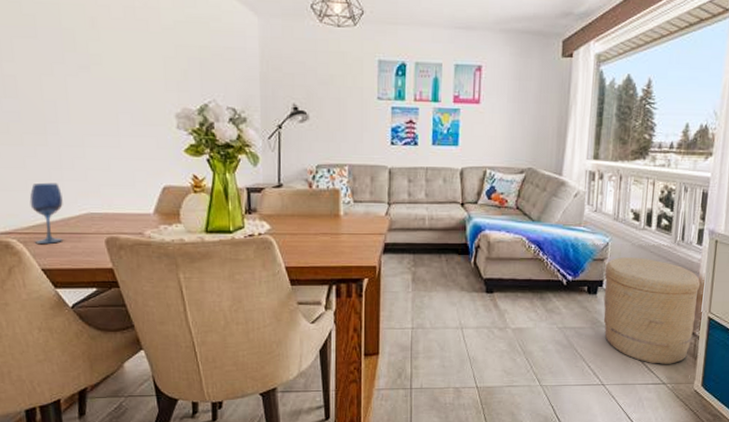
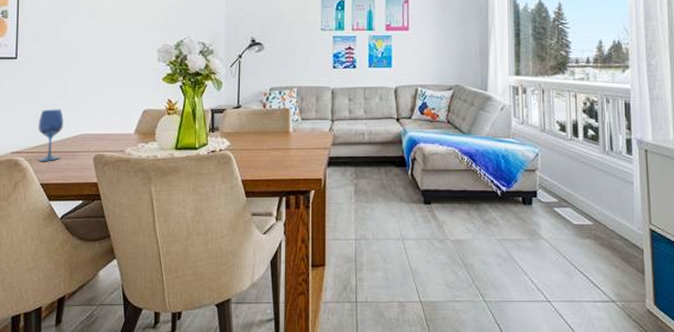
woven basket: present [603,257,701,364] -> none [537,168,637,280]

